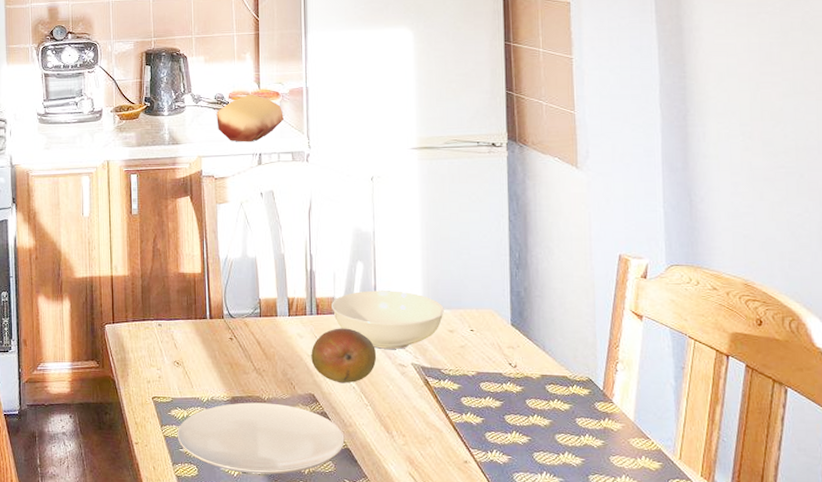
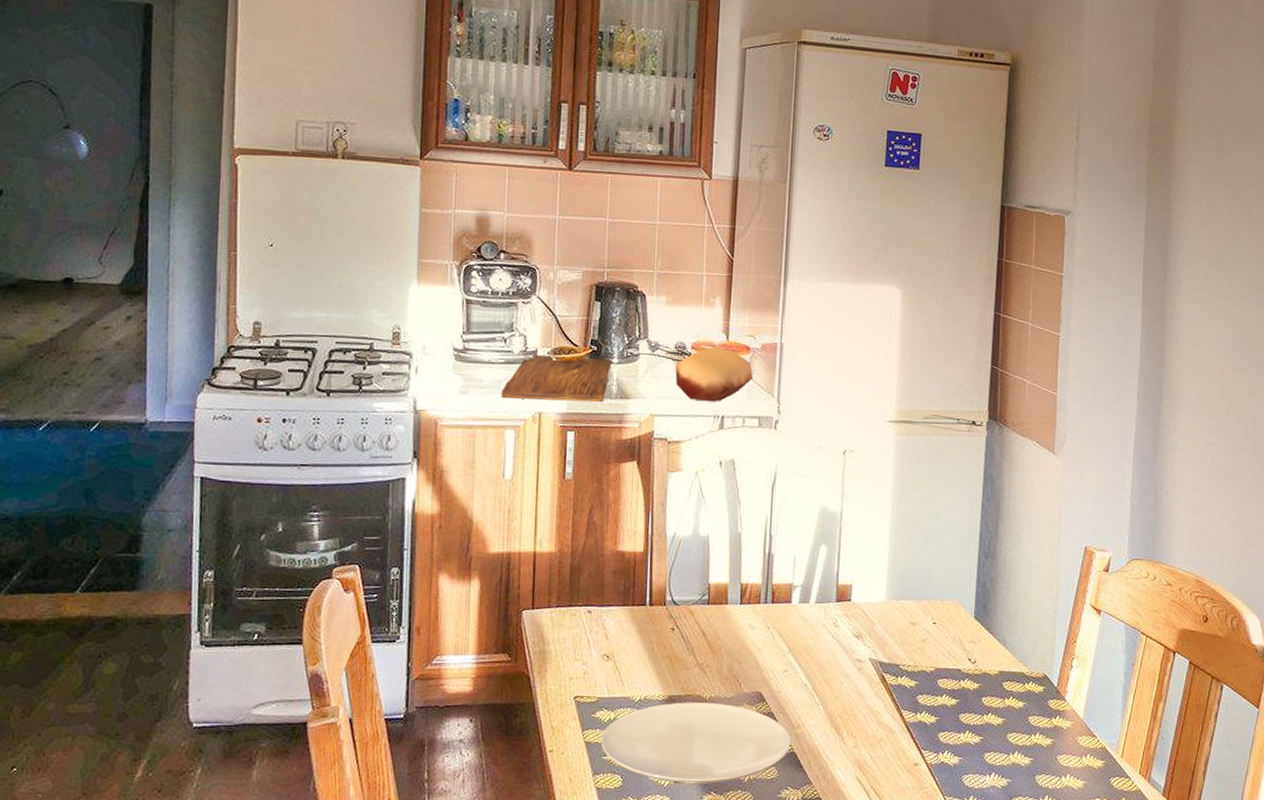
cutting board: none [76,113,163,151] -> present [501,355,612,403]
fruit: present [311,328,377,383] -> none [761,618,833,680]
bowl: present [332,290,444,349] -> none [789,577,908,643]

